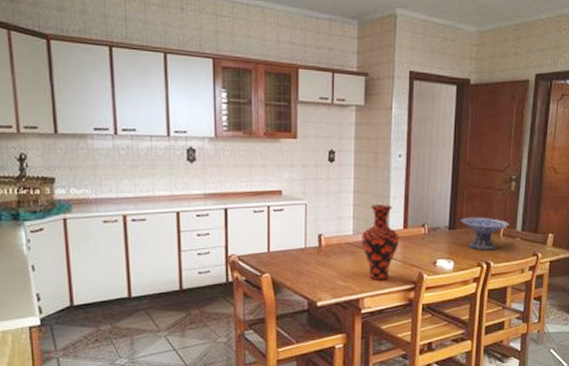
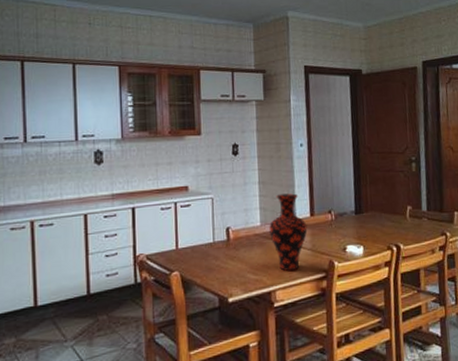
decorative bowl: present [461,217,509,250] -> none [366,199,414,233]

